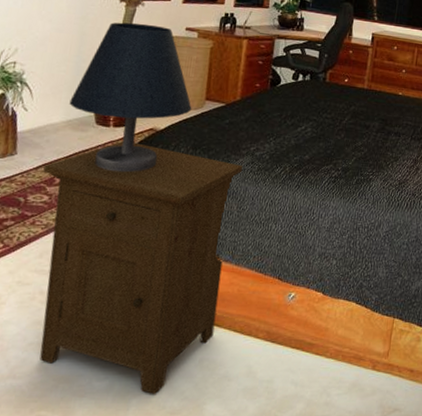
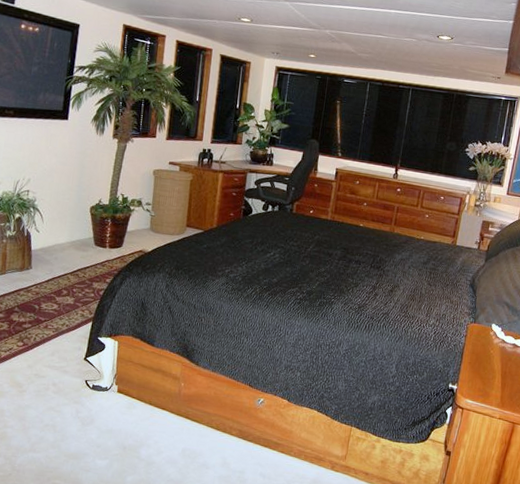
nightstand: present [40,141,243,394] -> none [53,261,219,474]
table lamp: present [69,22,192,173] -> none [73,156,175,288]

